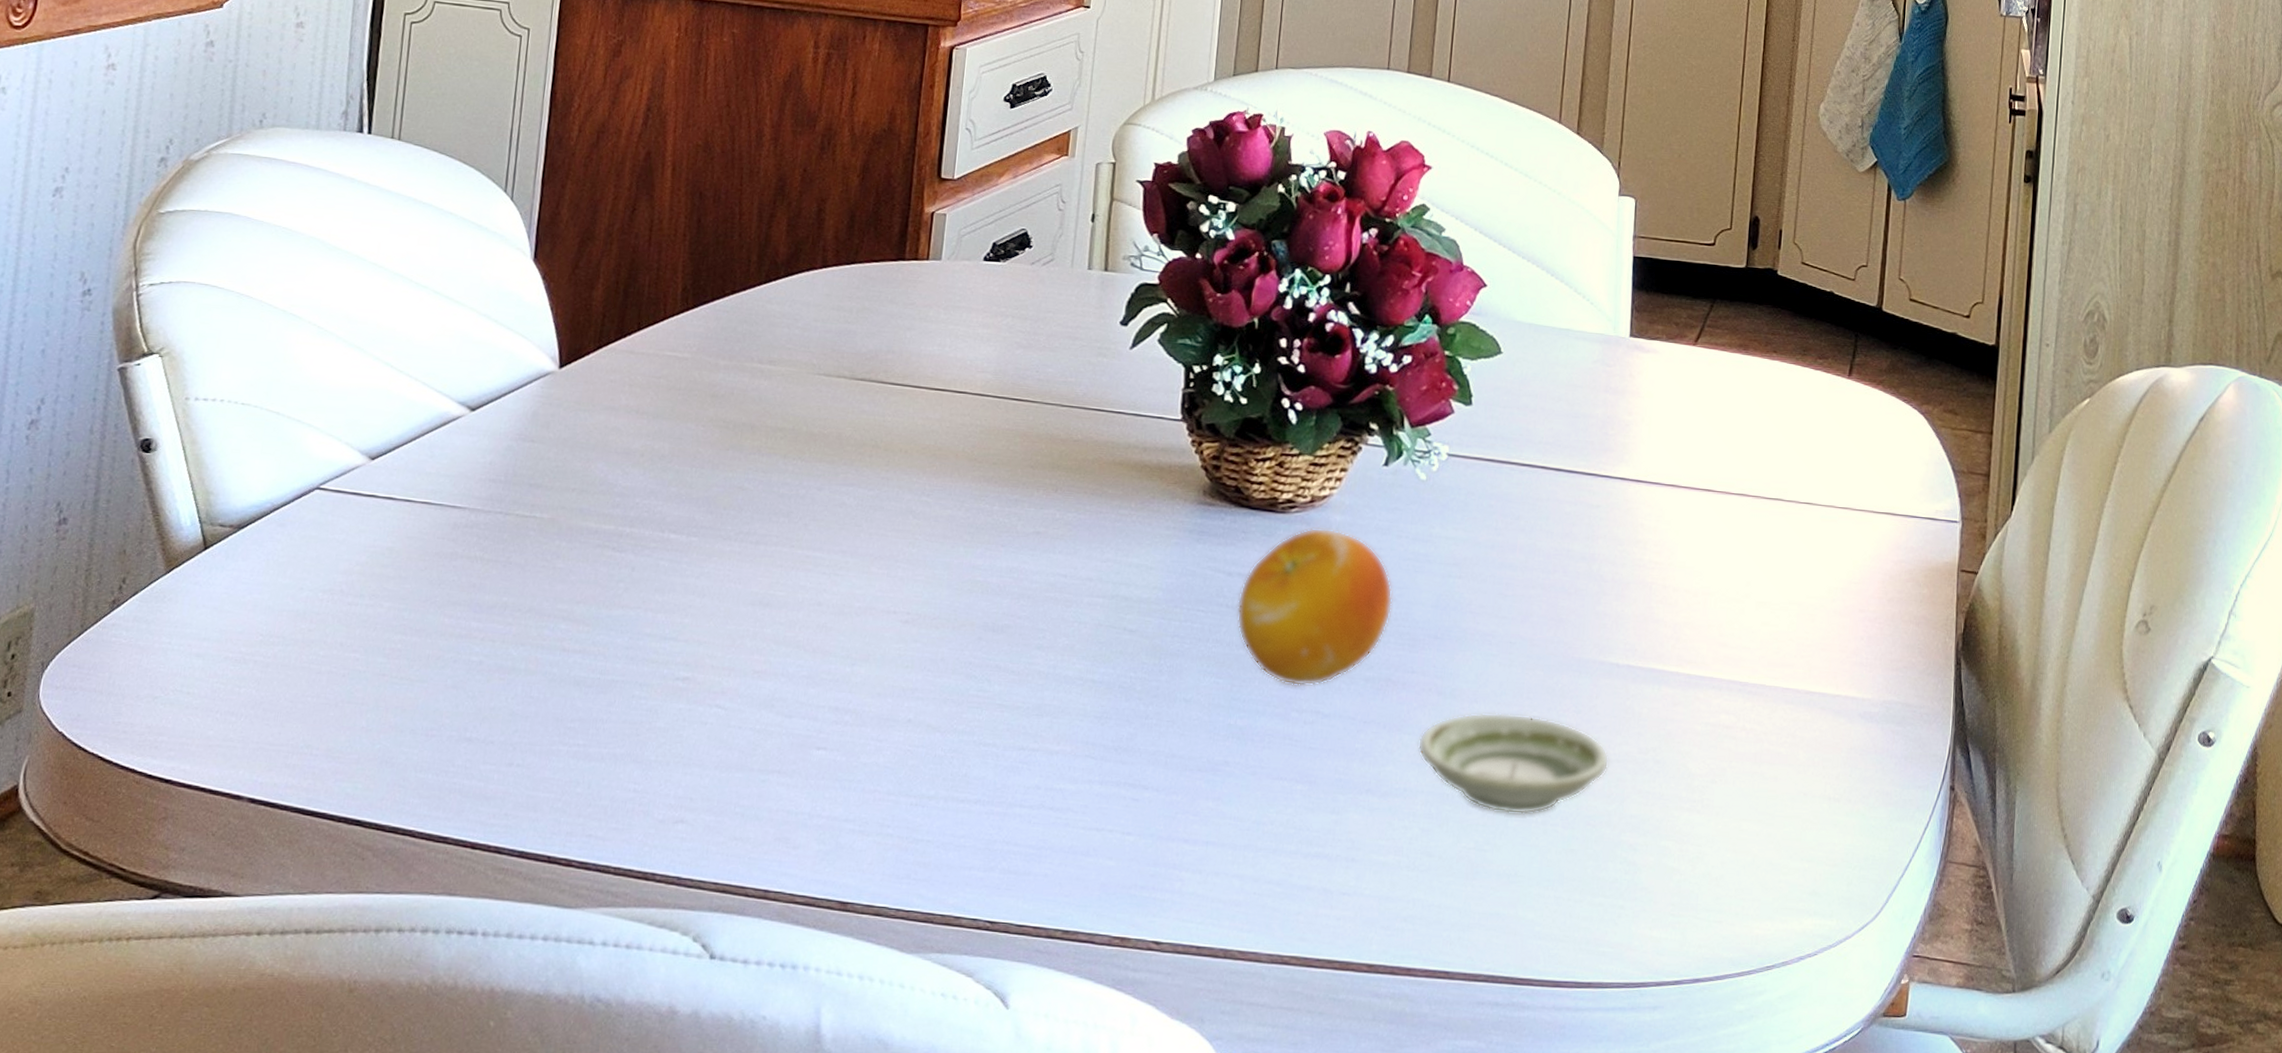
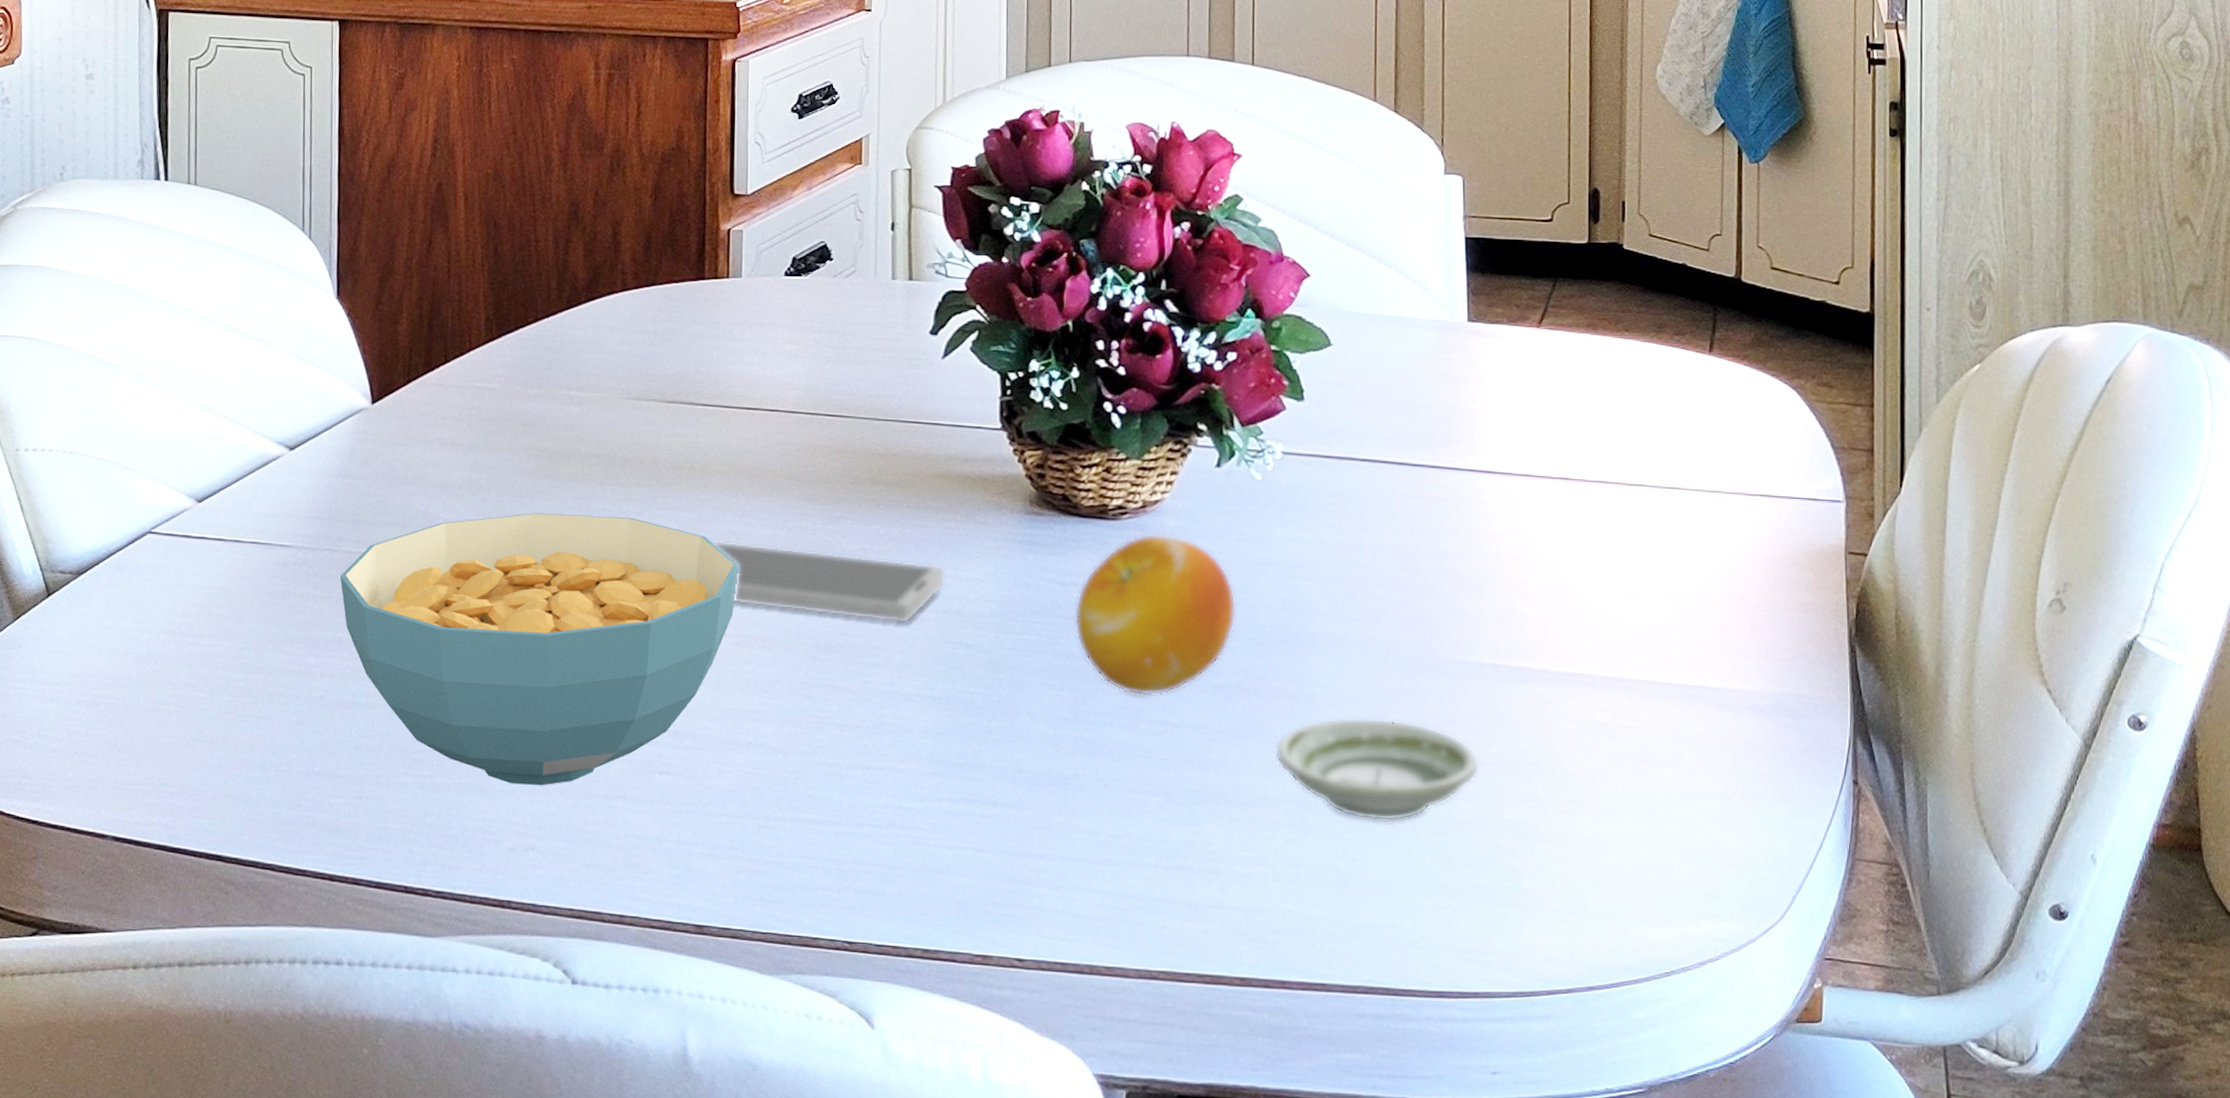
cereal bowl: none [510,484,915,758] -> present [340,513,740,786]
smartphone: none [889,518,1116,608] -> present [712,540,946,624]

